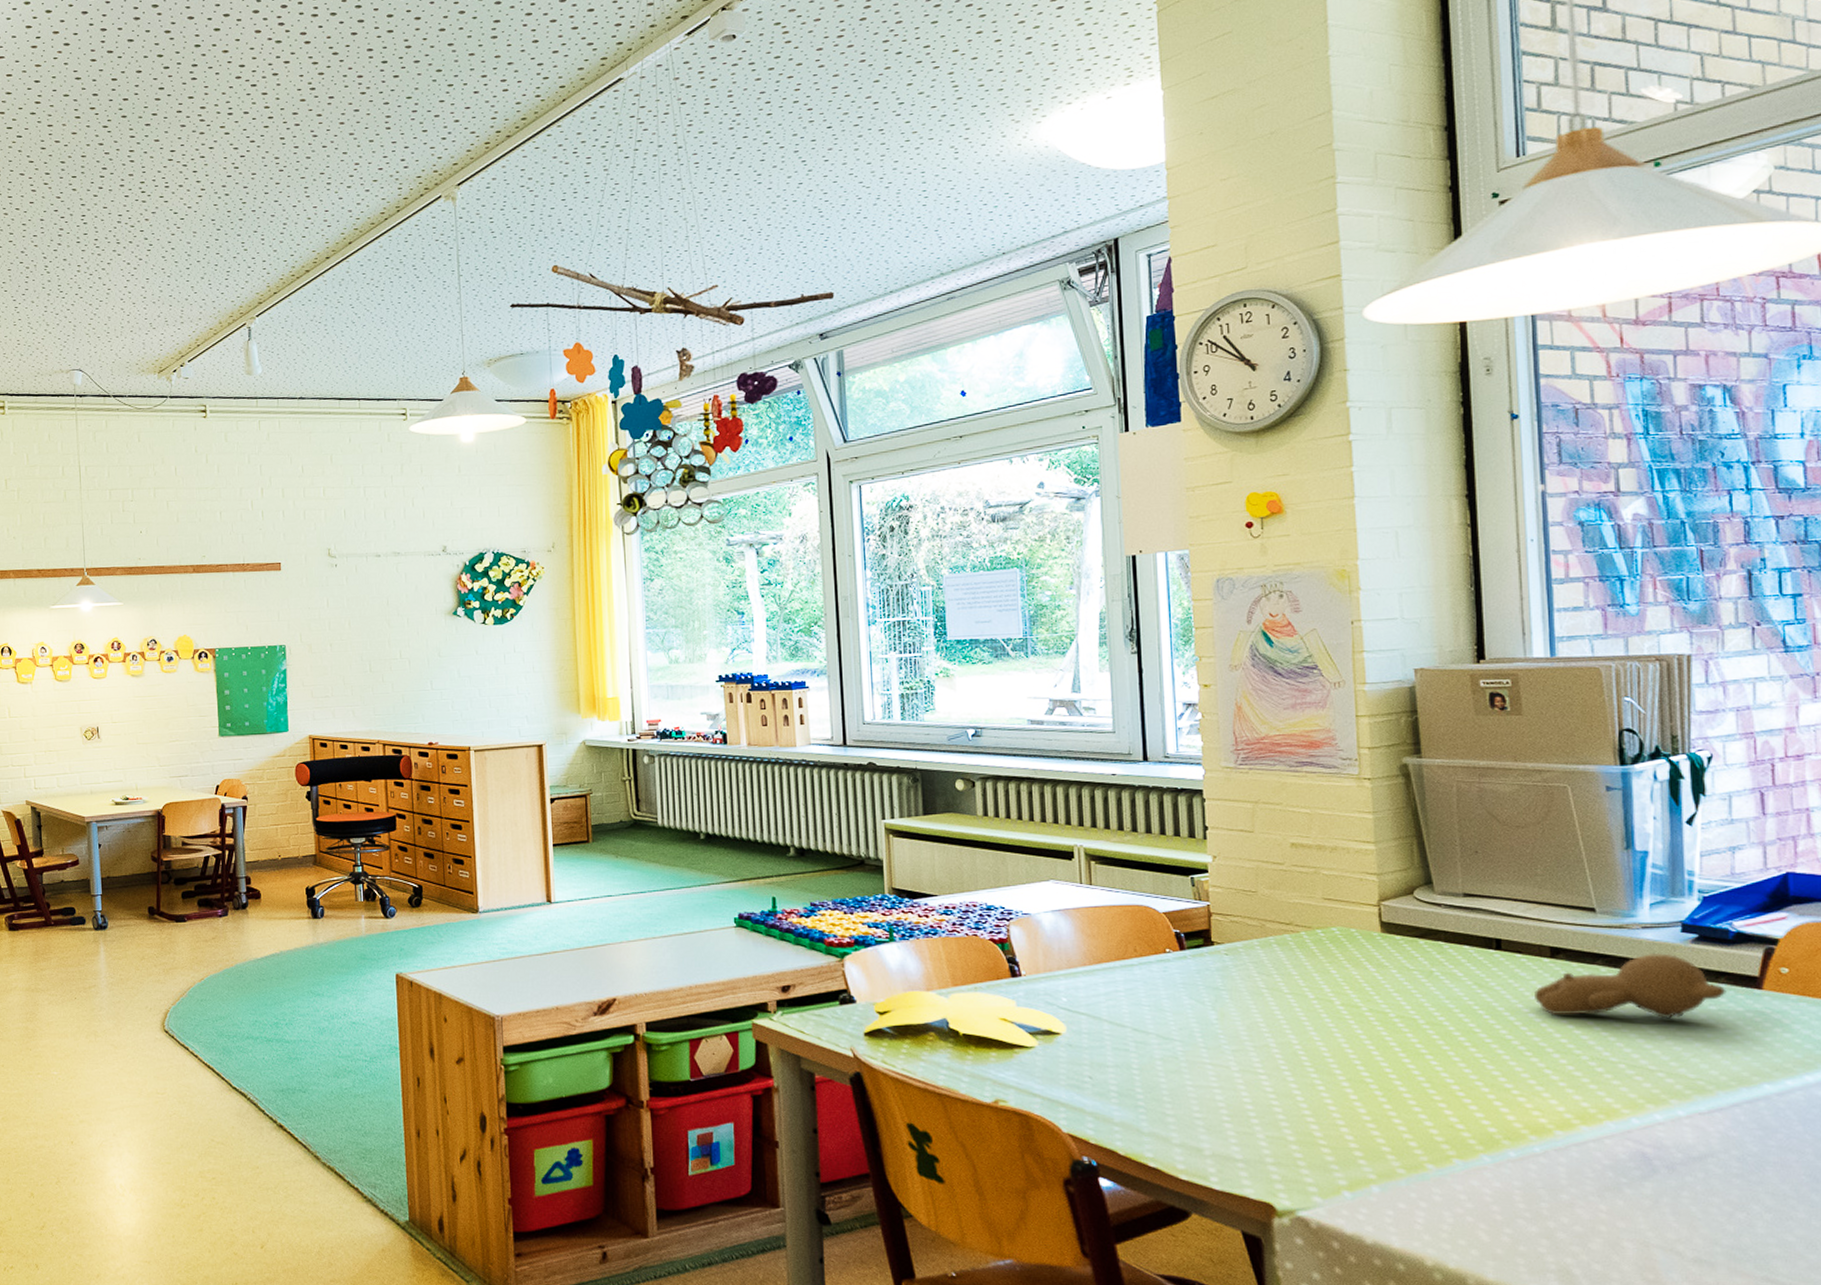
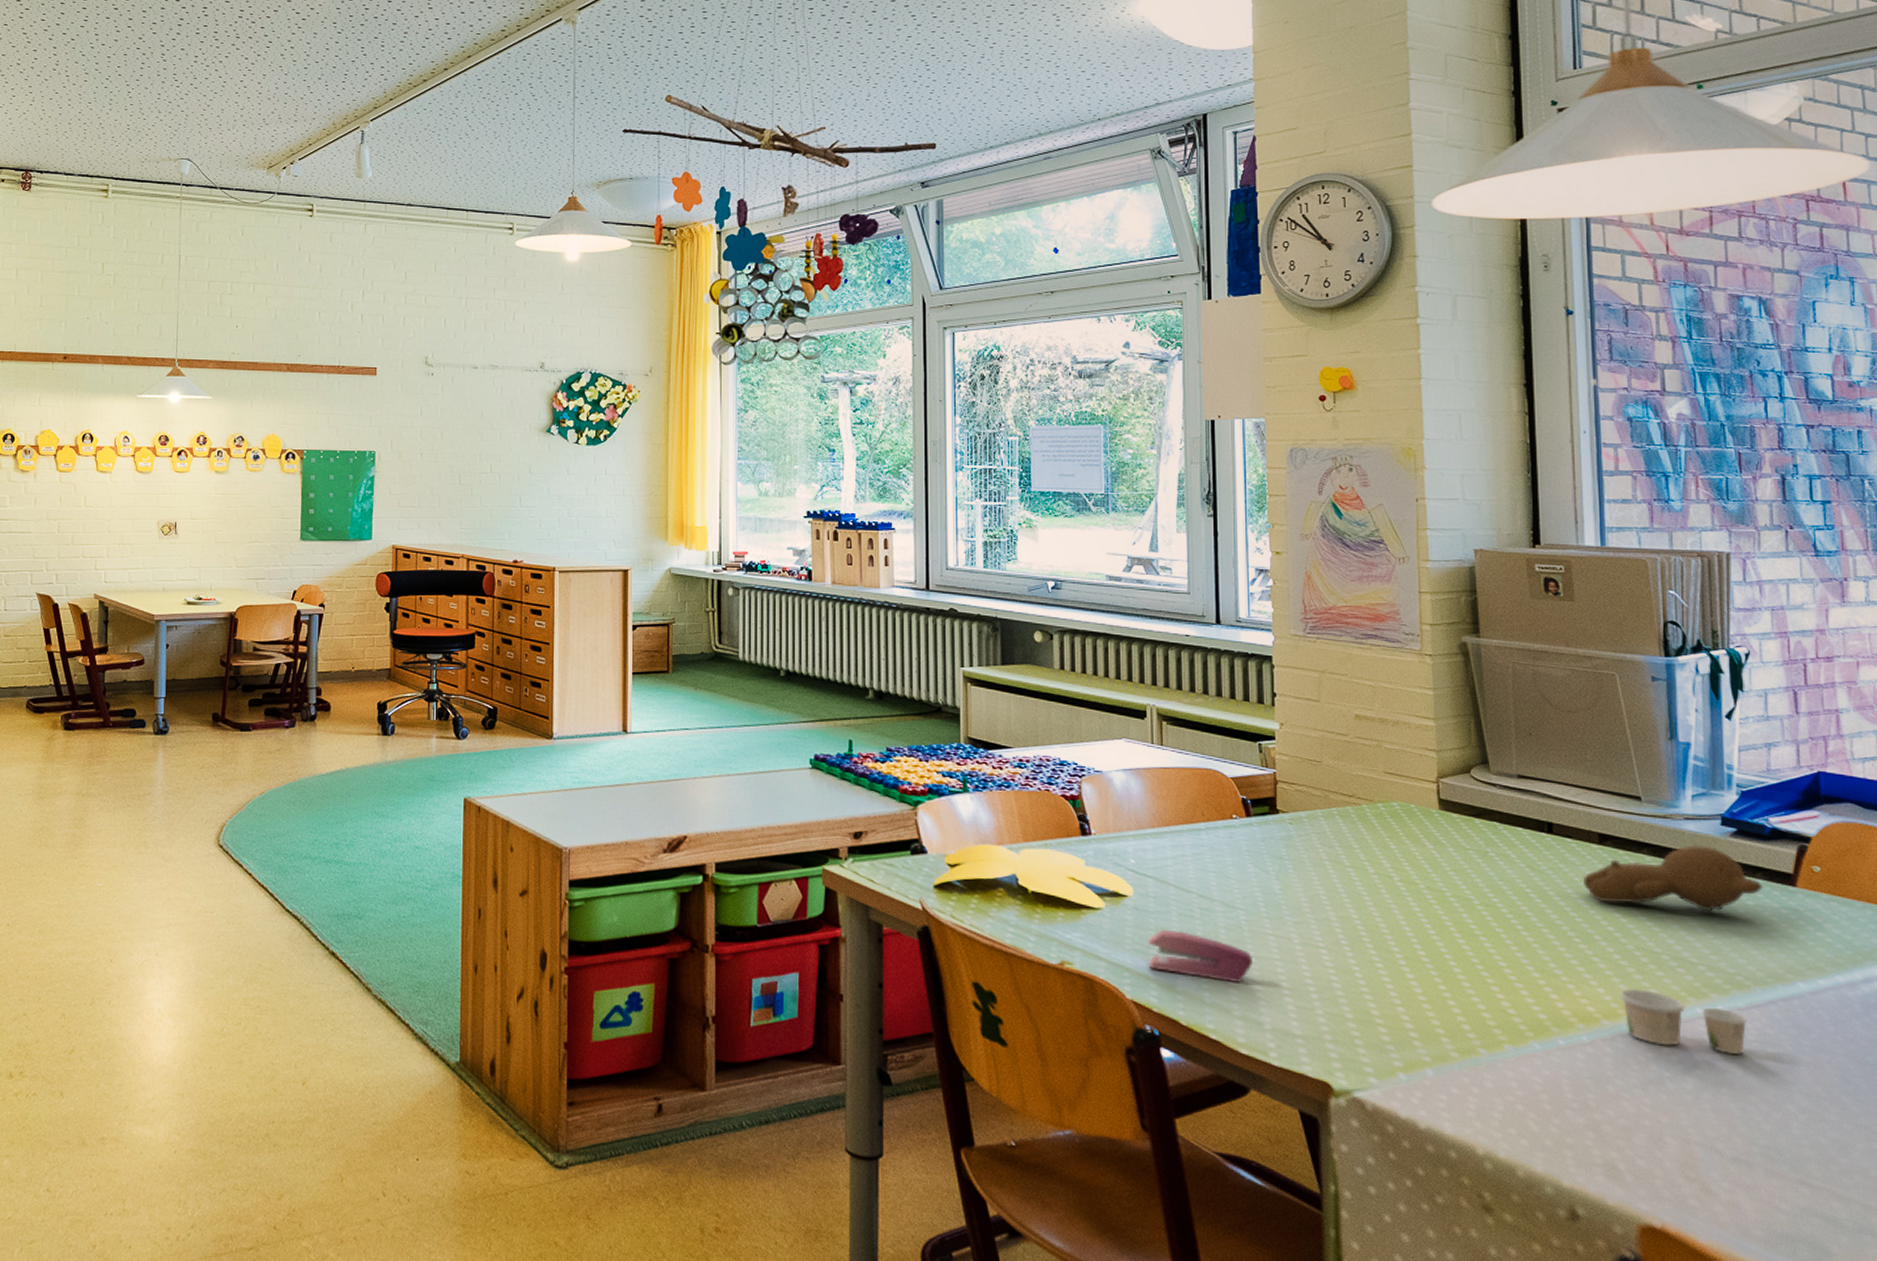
stapler: none [1082,1064,1190,1113] -> present [1148,929,1252,983]
paper cup: none [1574,1098,1709,1159] -> present [1620,988,1747,1056]

